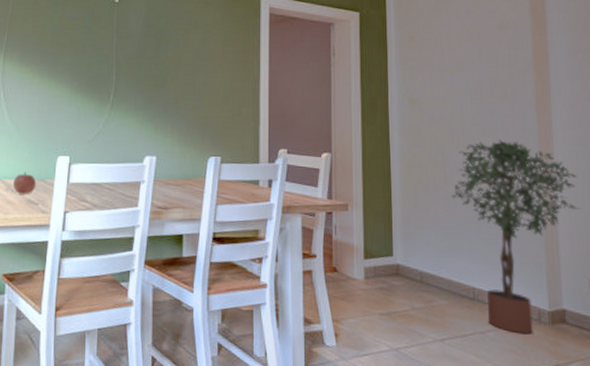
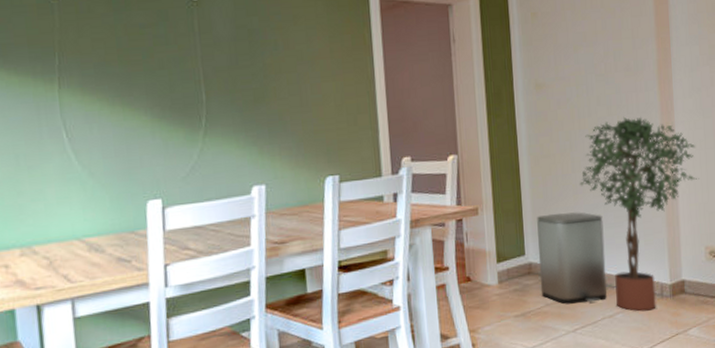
fruit: present [13,172,37,195] -> none [96,225,126,254]
pedal bin: none [406,220,479,315] -> present [537,212,607,304]

